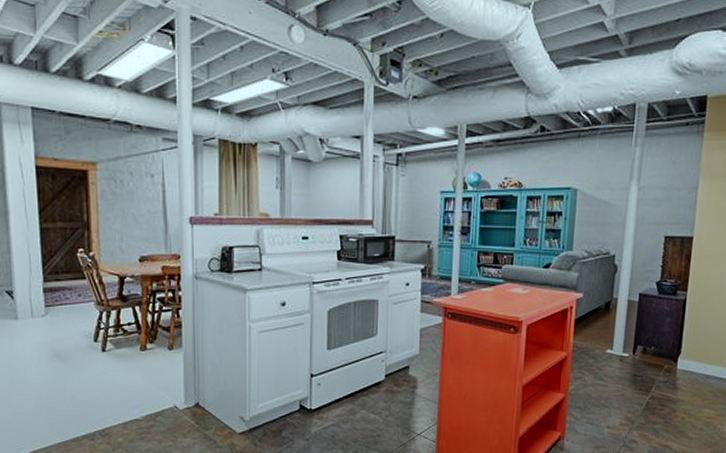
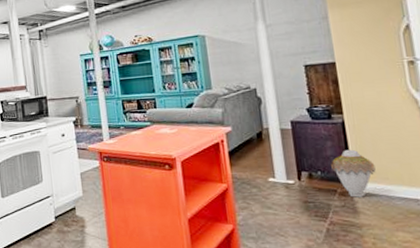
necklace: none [664,327,702,374] -> present [331,149,376,197]

